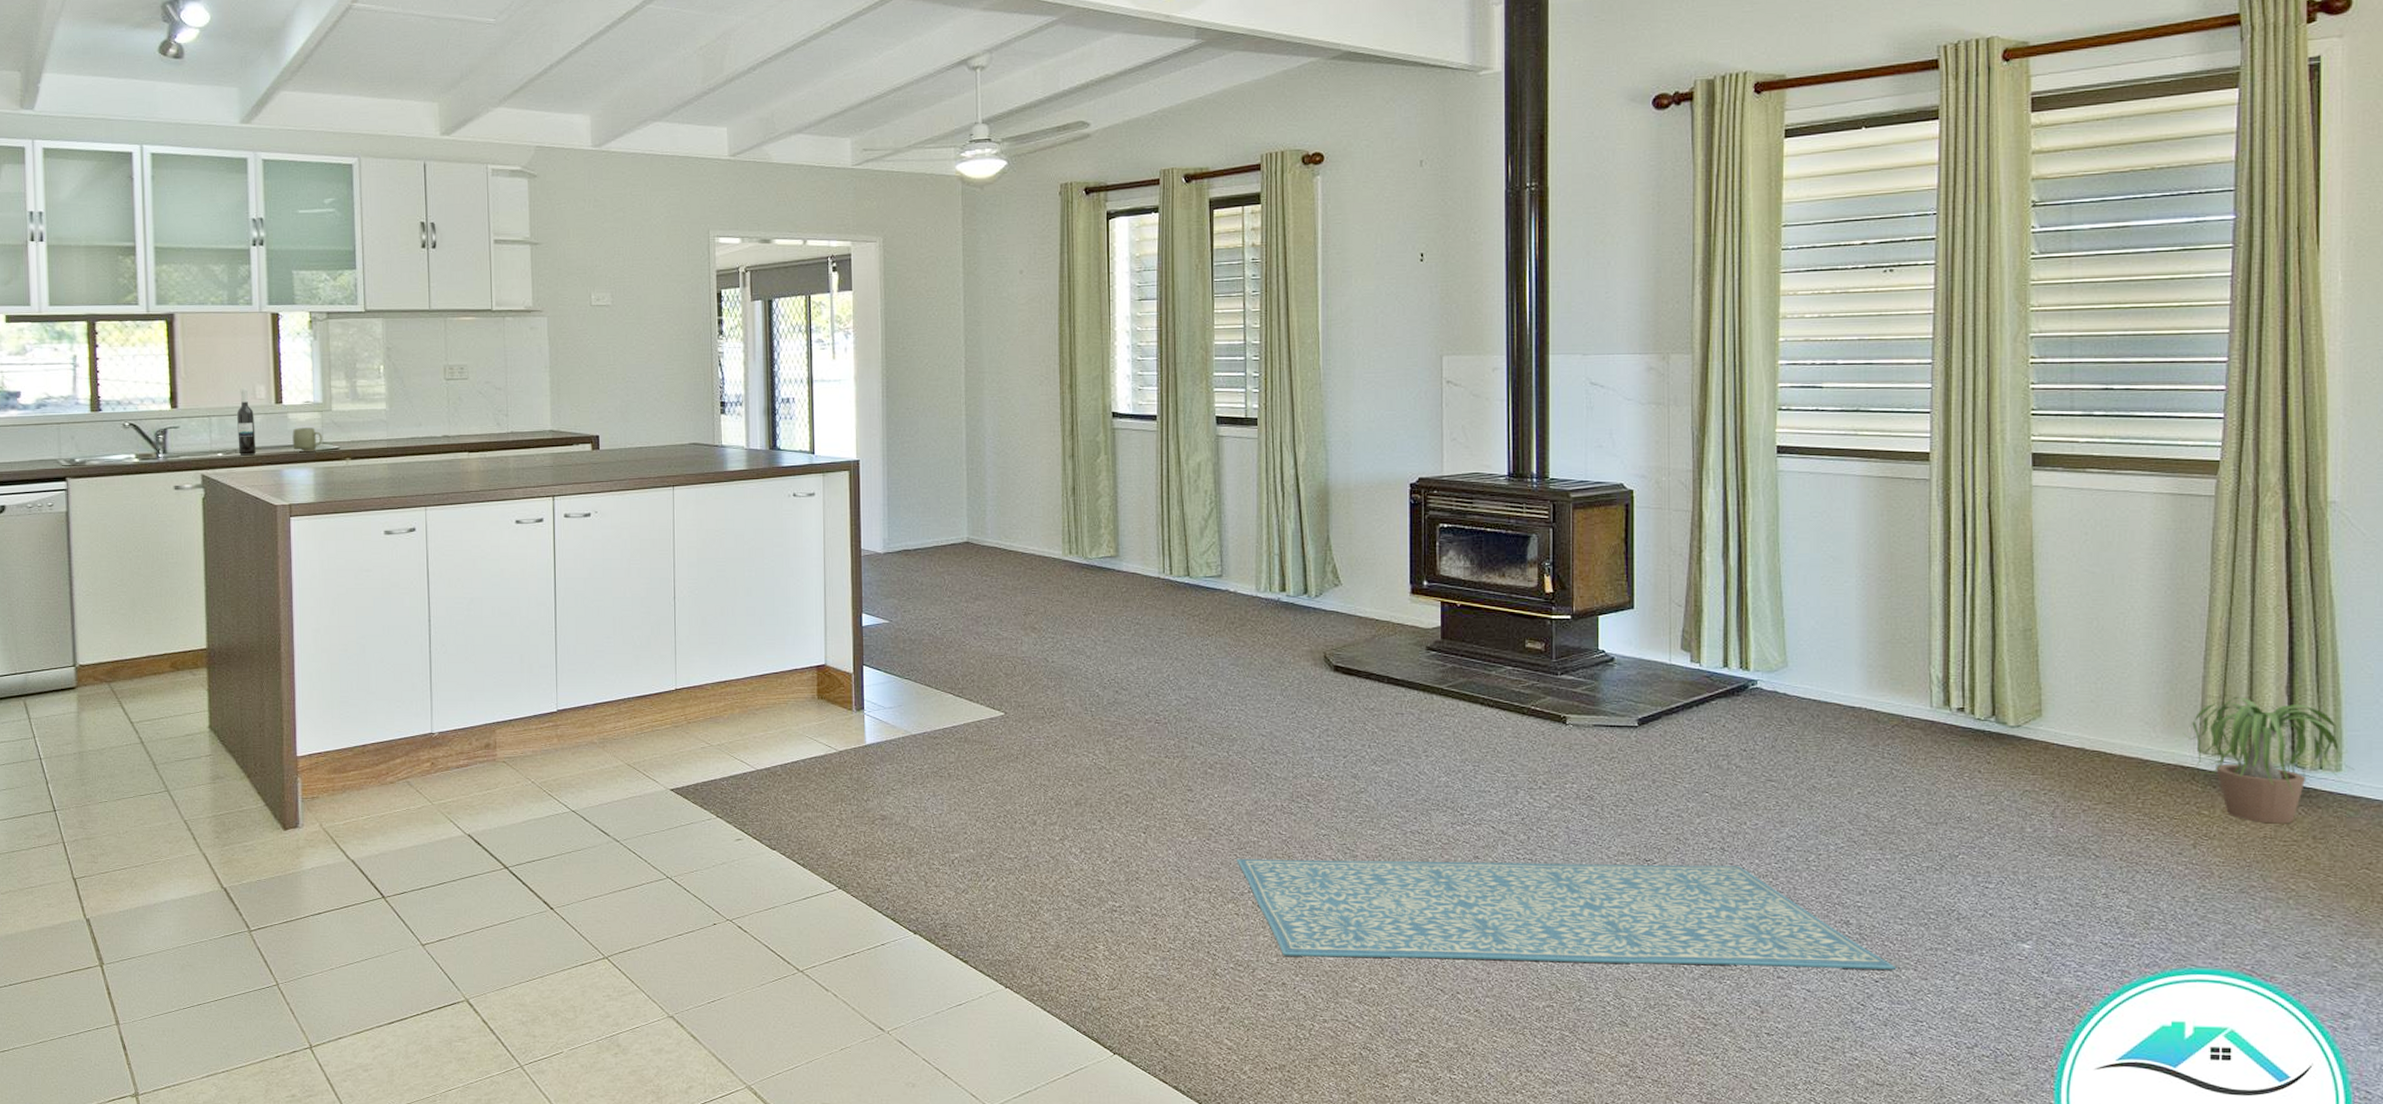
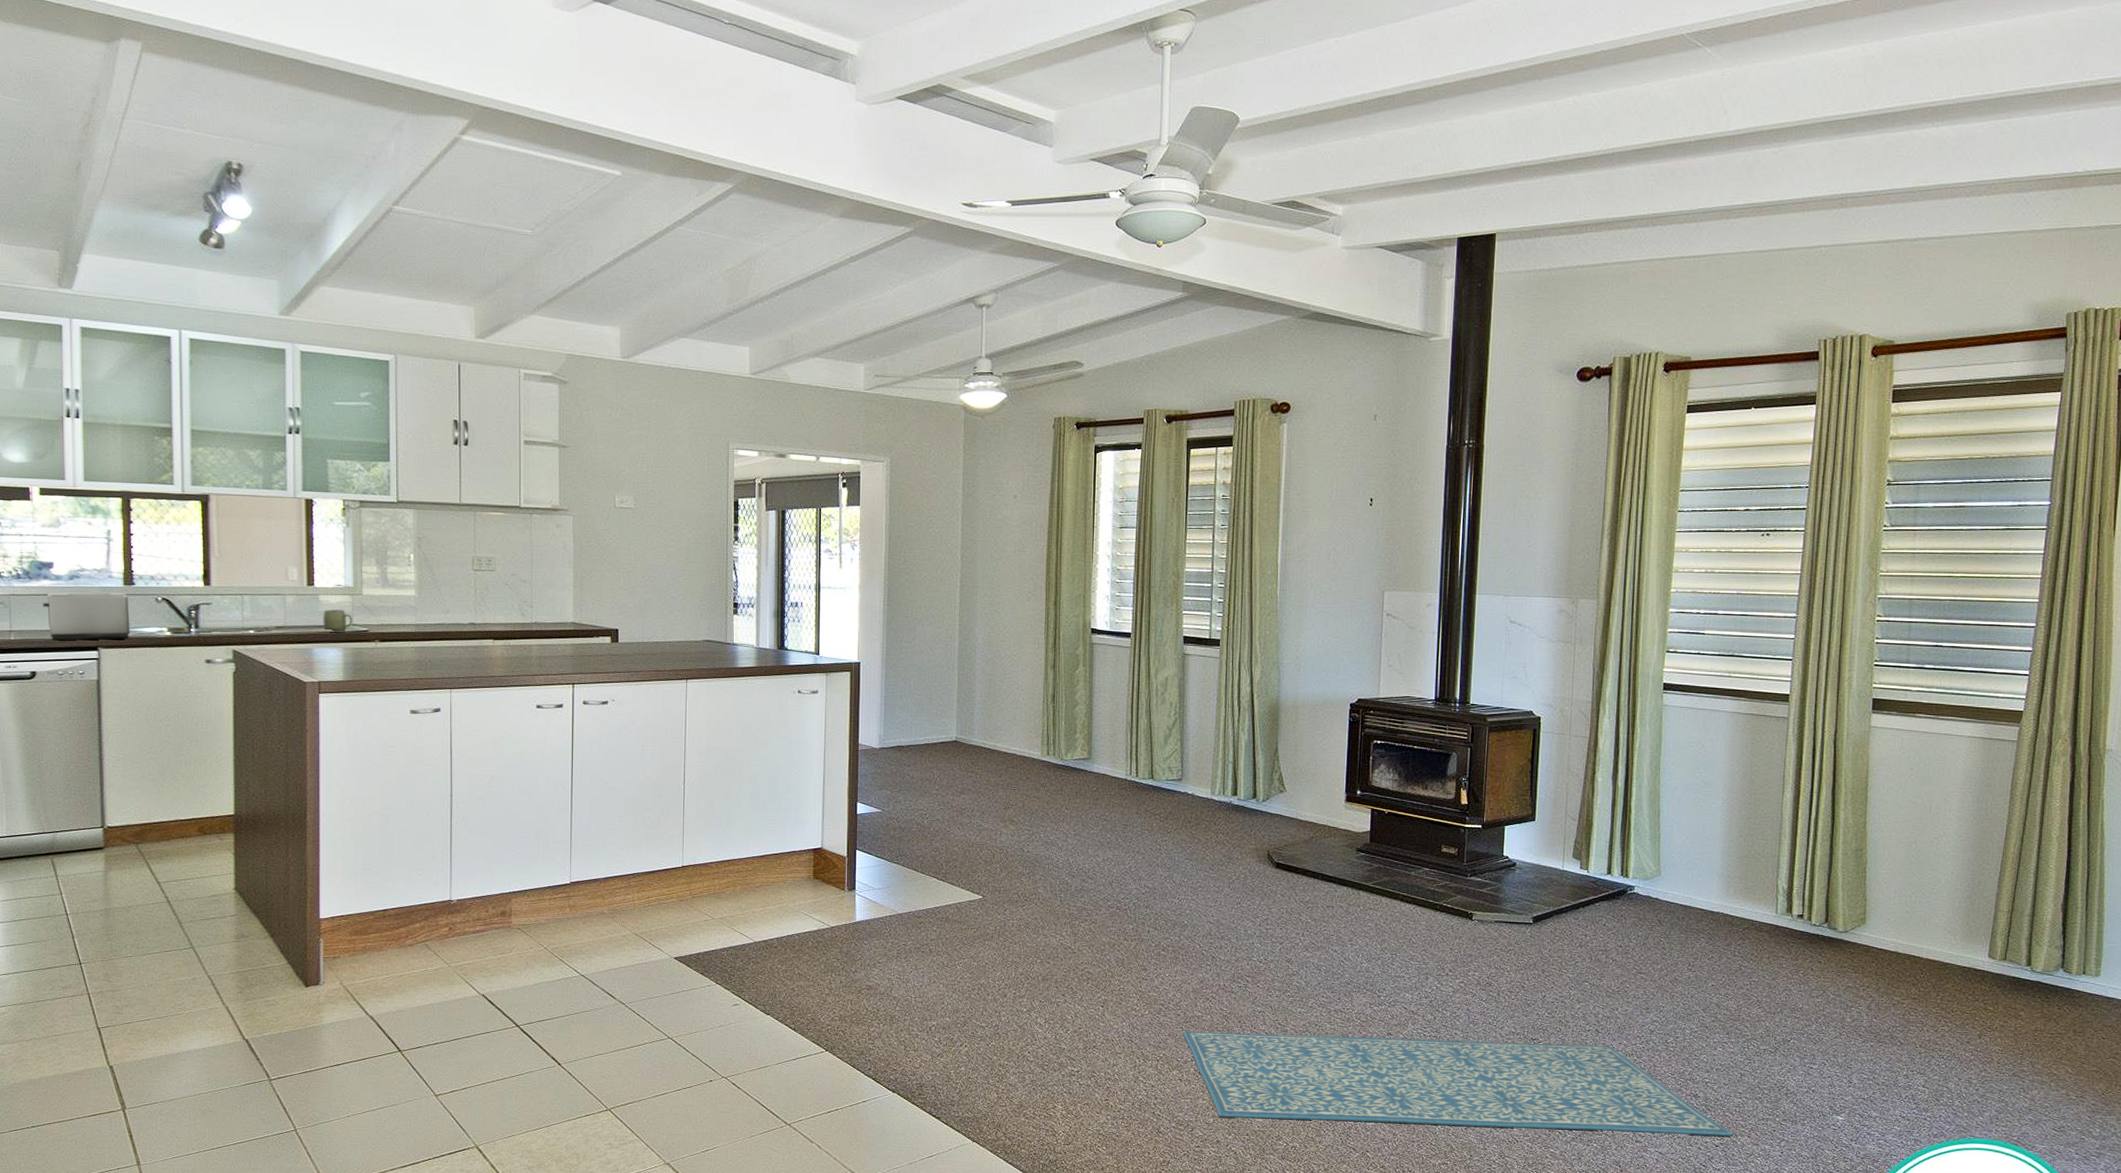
toaster: none [11,420,98,473] -> present [43,592,130,641]
wine bottle: present [236,387,256,456] -> none [268,569,287,634]
potted plant: present [2183,696,2355,824] -> none [1977,911,2111,1020]

